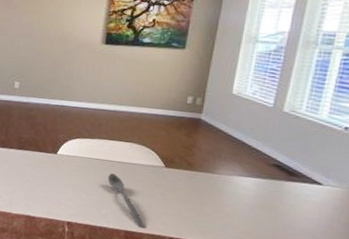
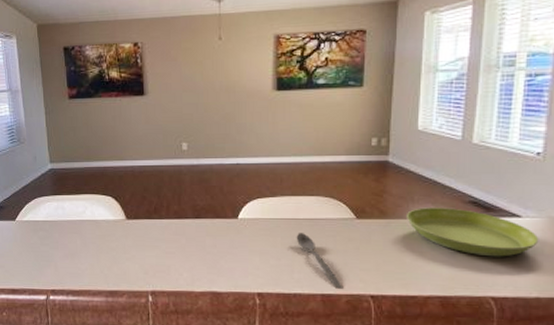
saucer: none [212,164,338,220] -> present [407,207,539,257]

